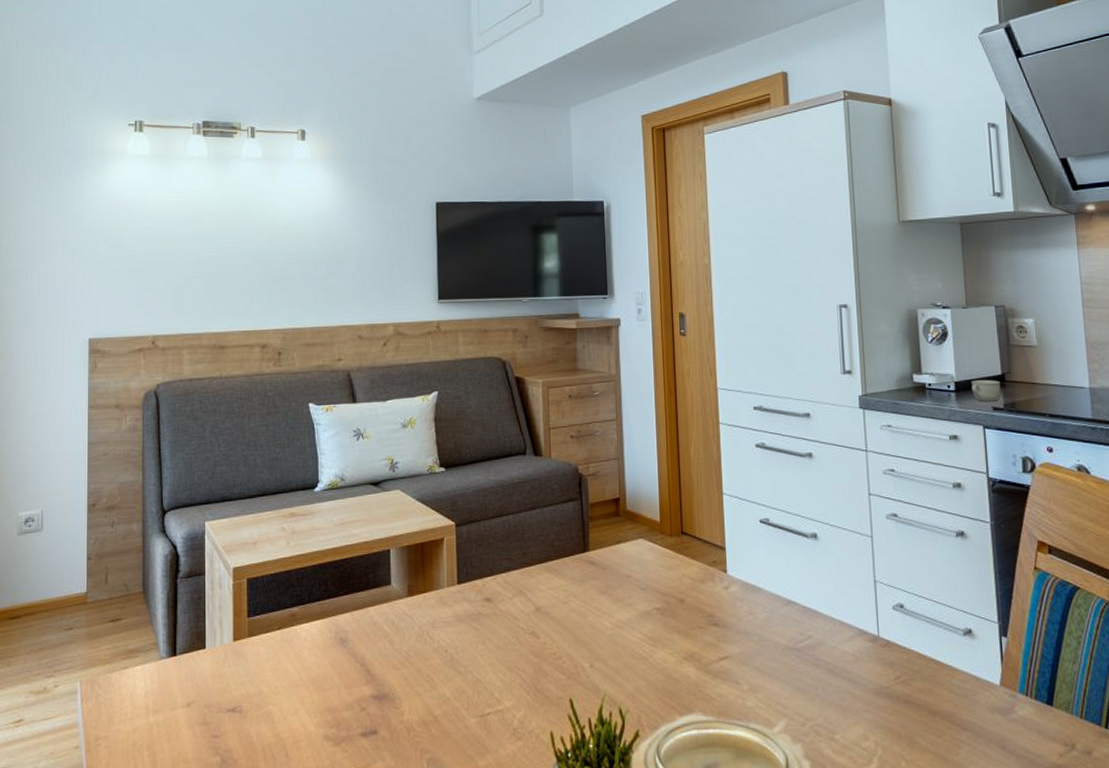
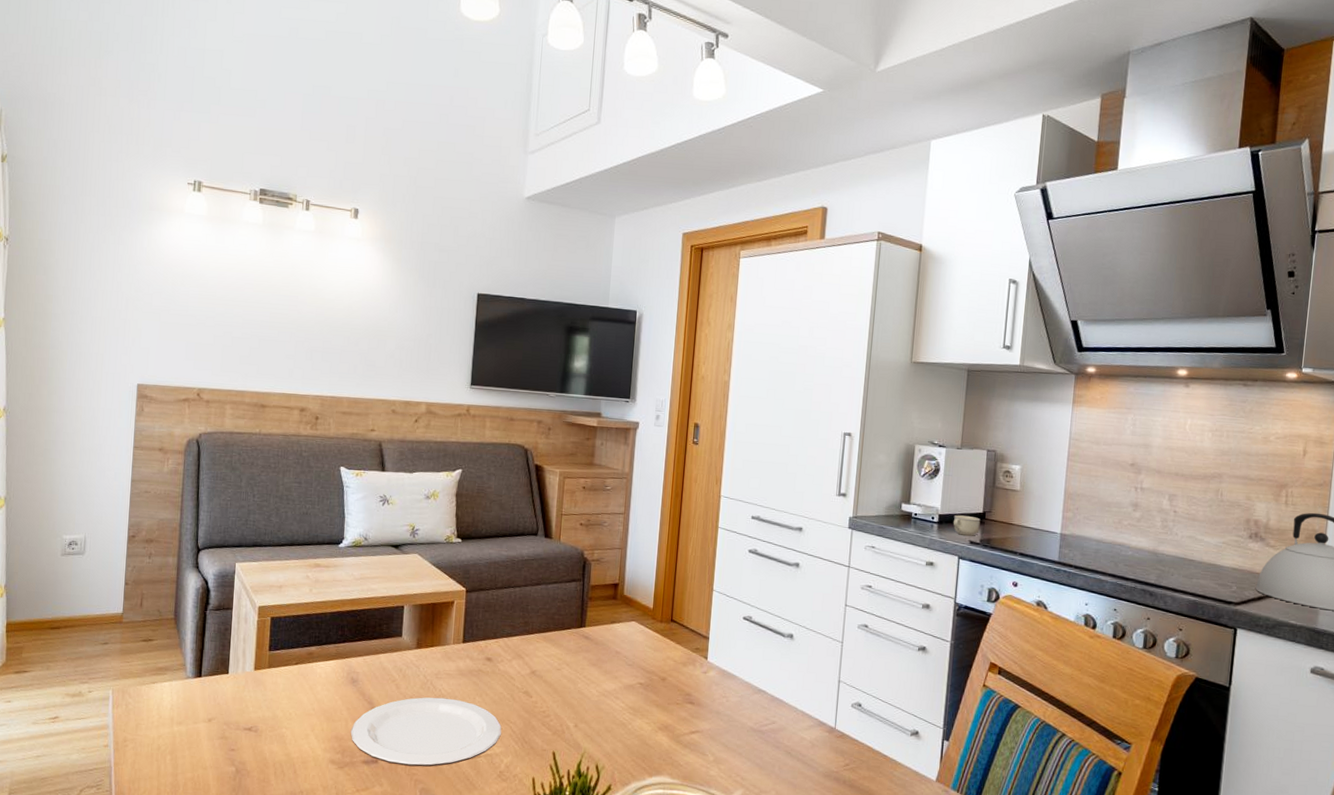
plate: none [344,649,510,734] -> present [350,697,502,767]

